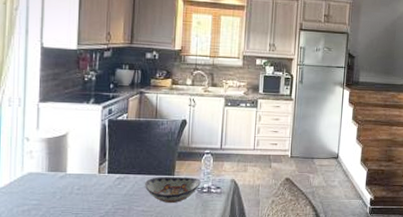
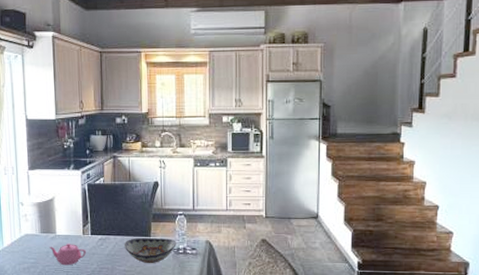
teapot: none [57,182,101,207] -> present [49,243,87,266]

